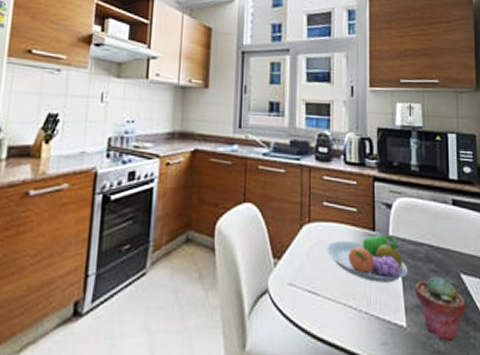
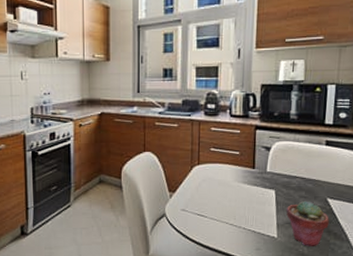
fruit bowl: present [327,235,408,282] -> none [213,171,282,207]

